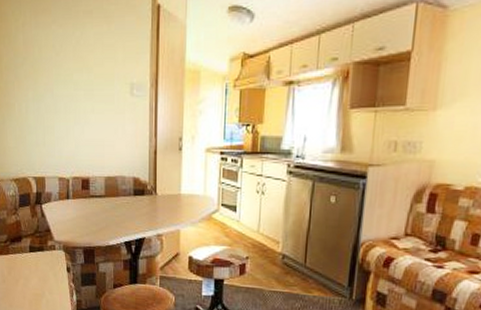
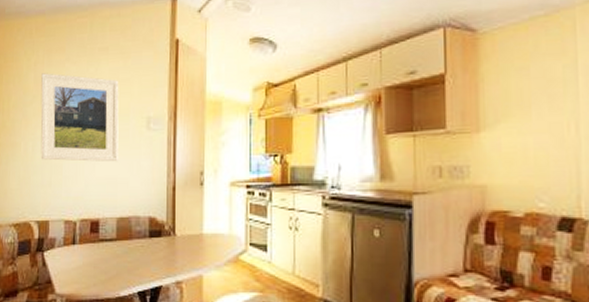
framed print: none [30,35,105,124] -> present [40,73,119,162]

